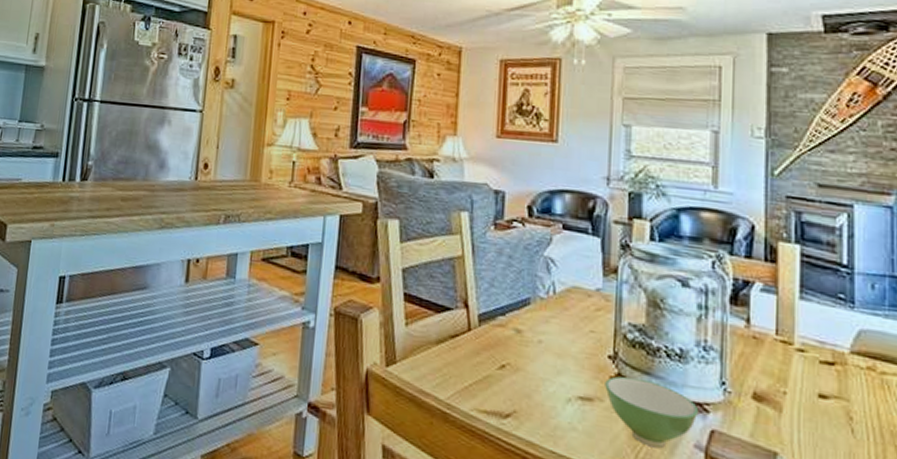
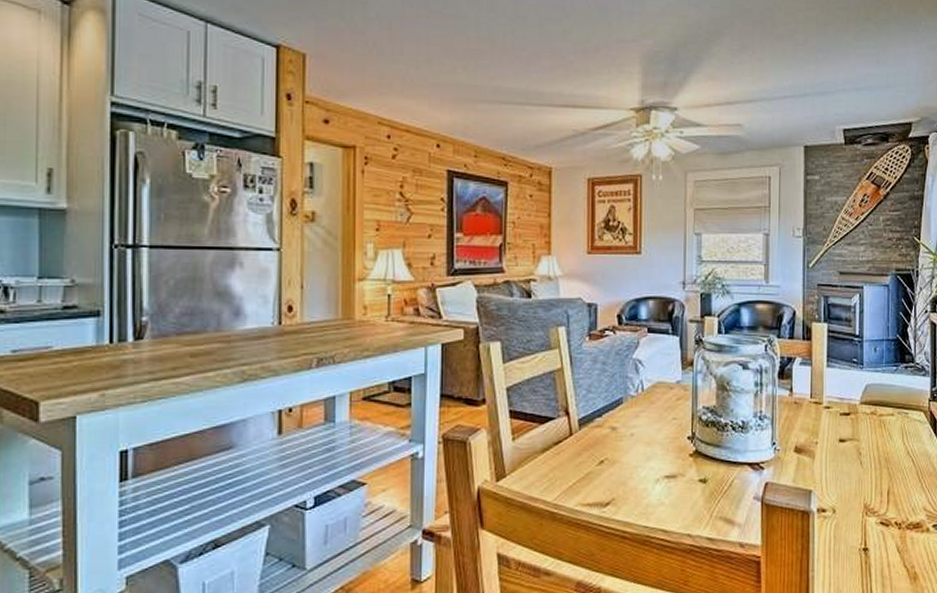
bowl: present [605,376,699,449] -> none [685,451,757,506]

